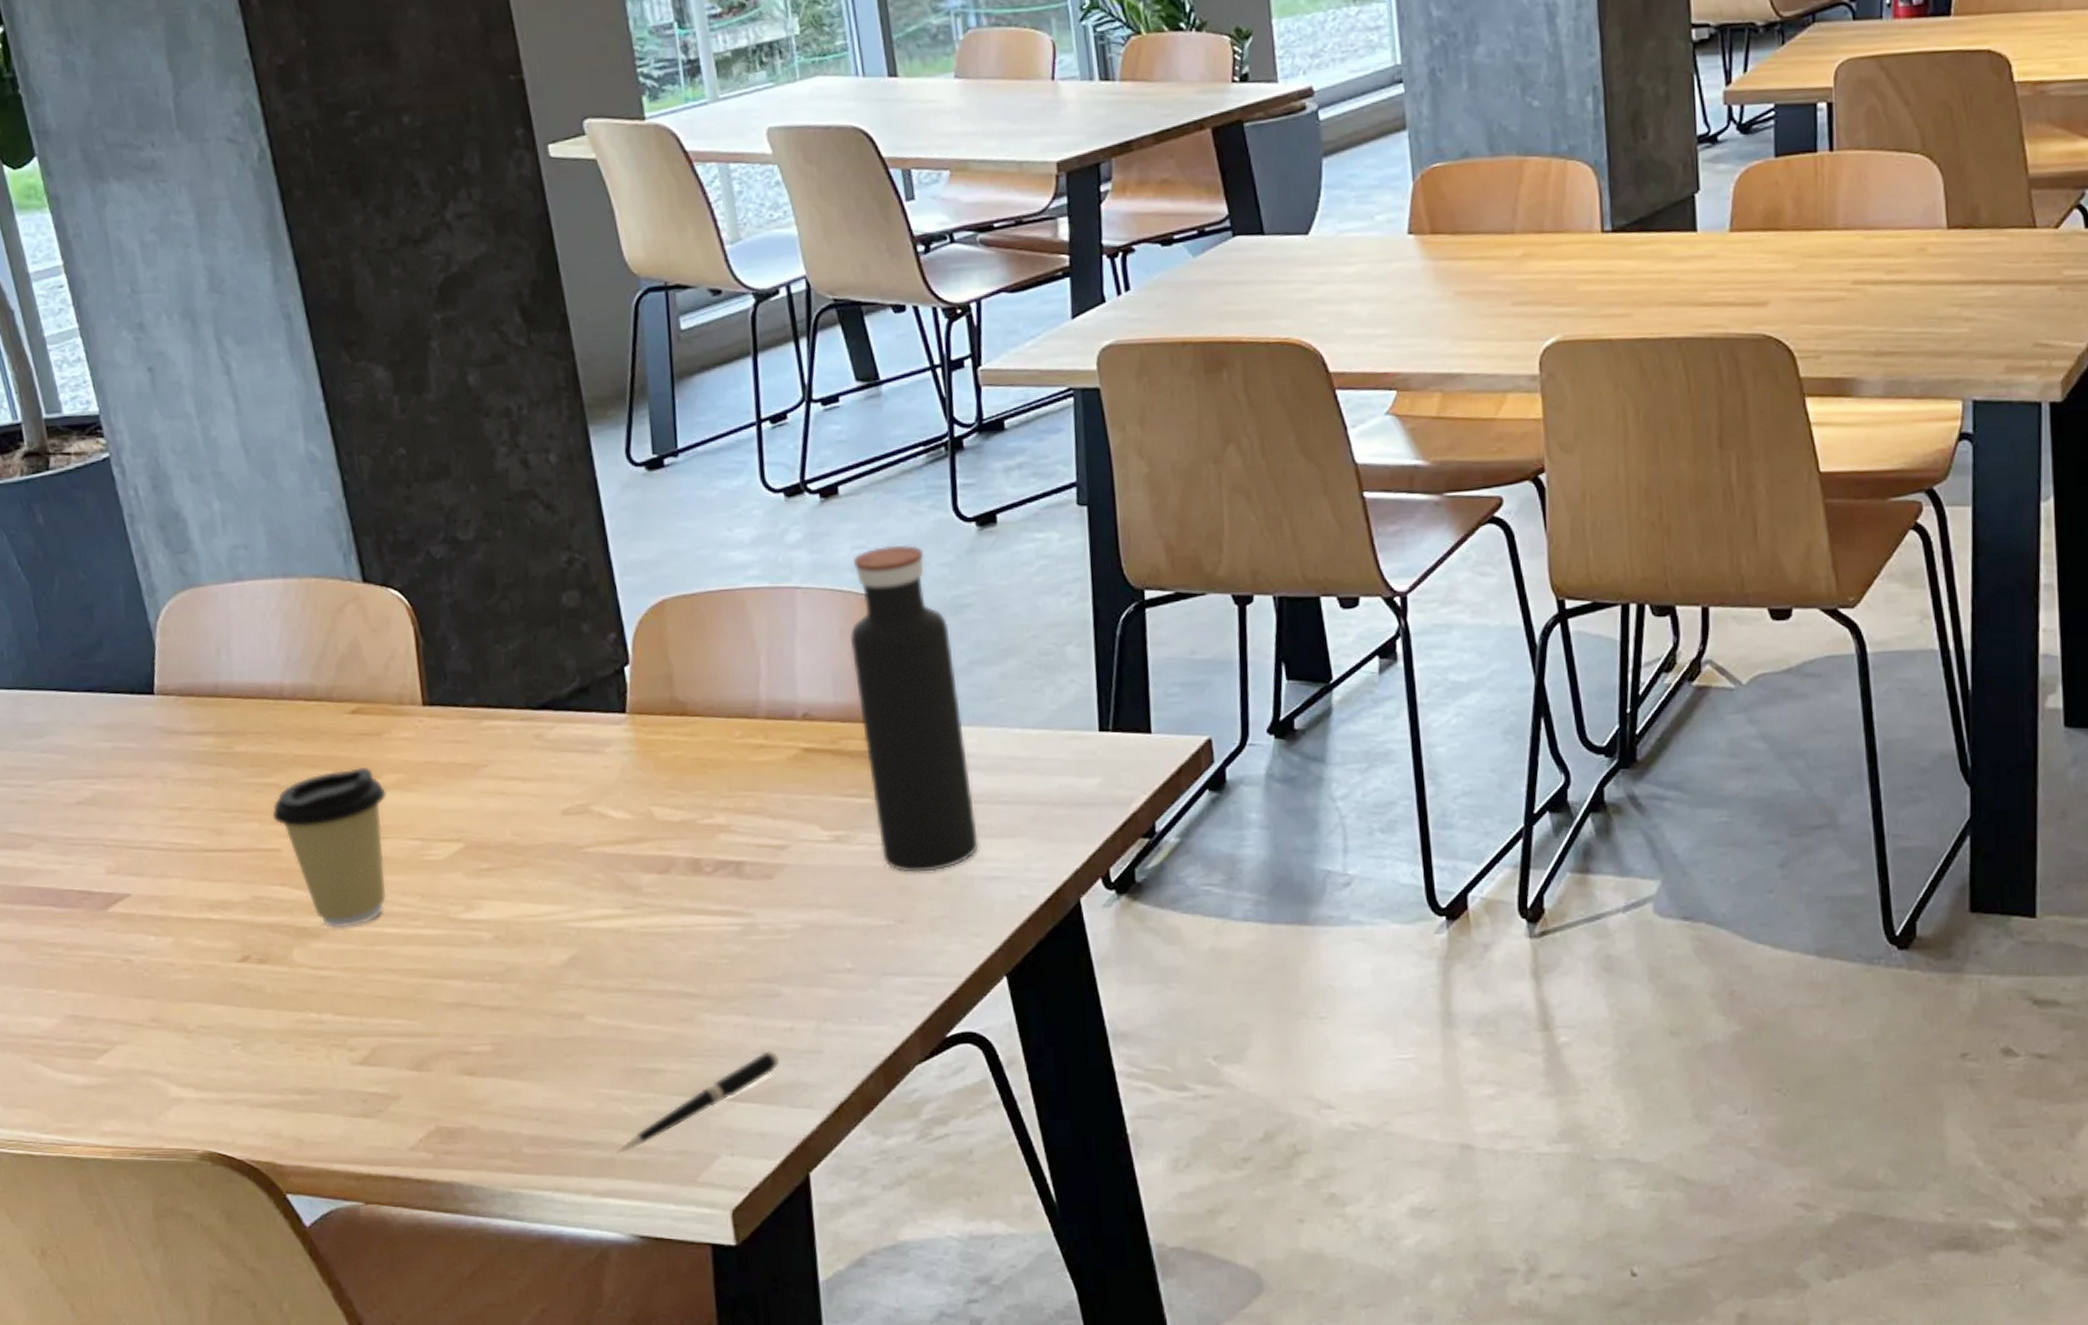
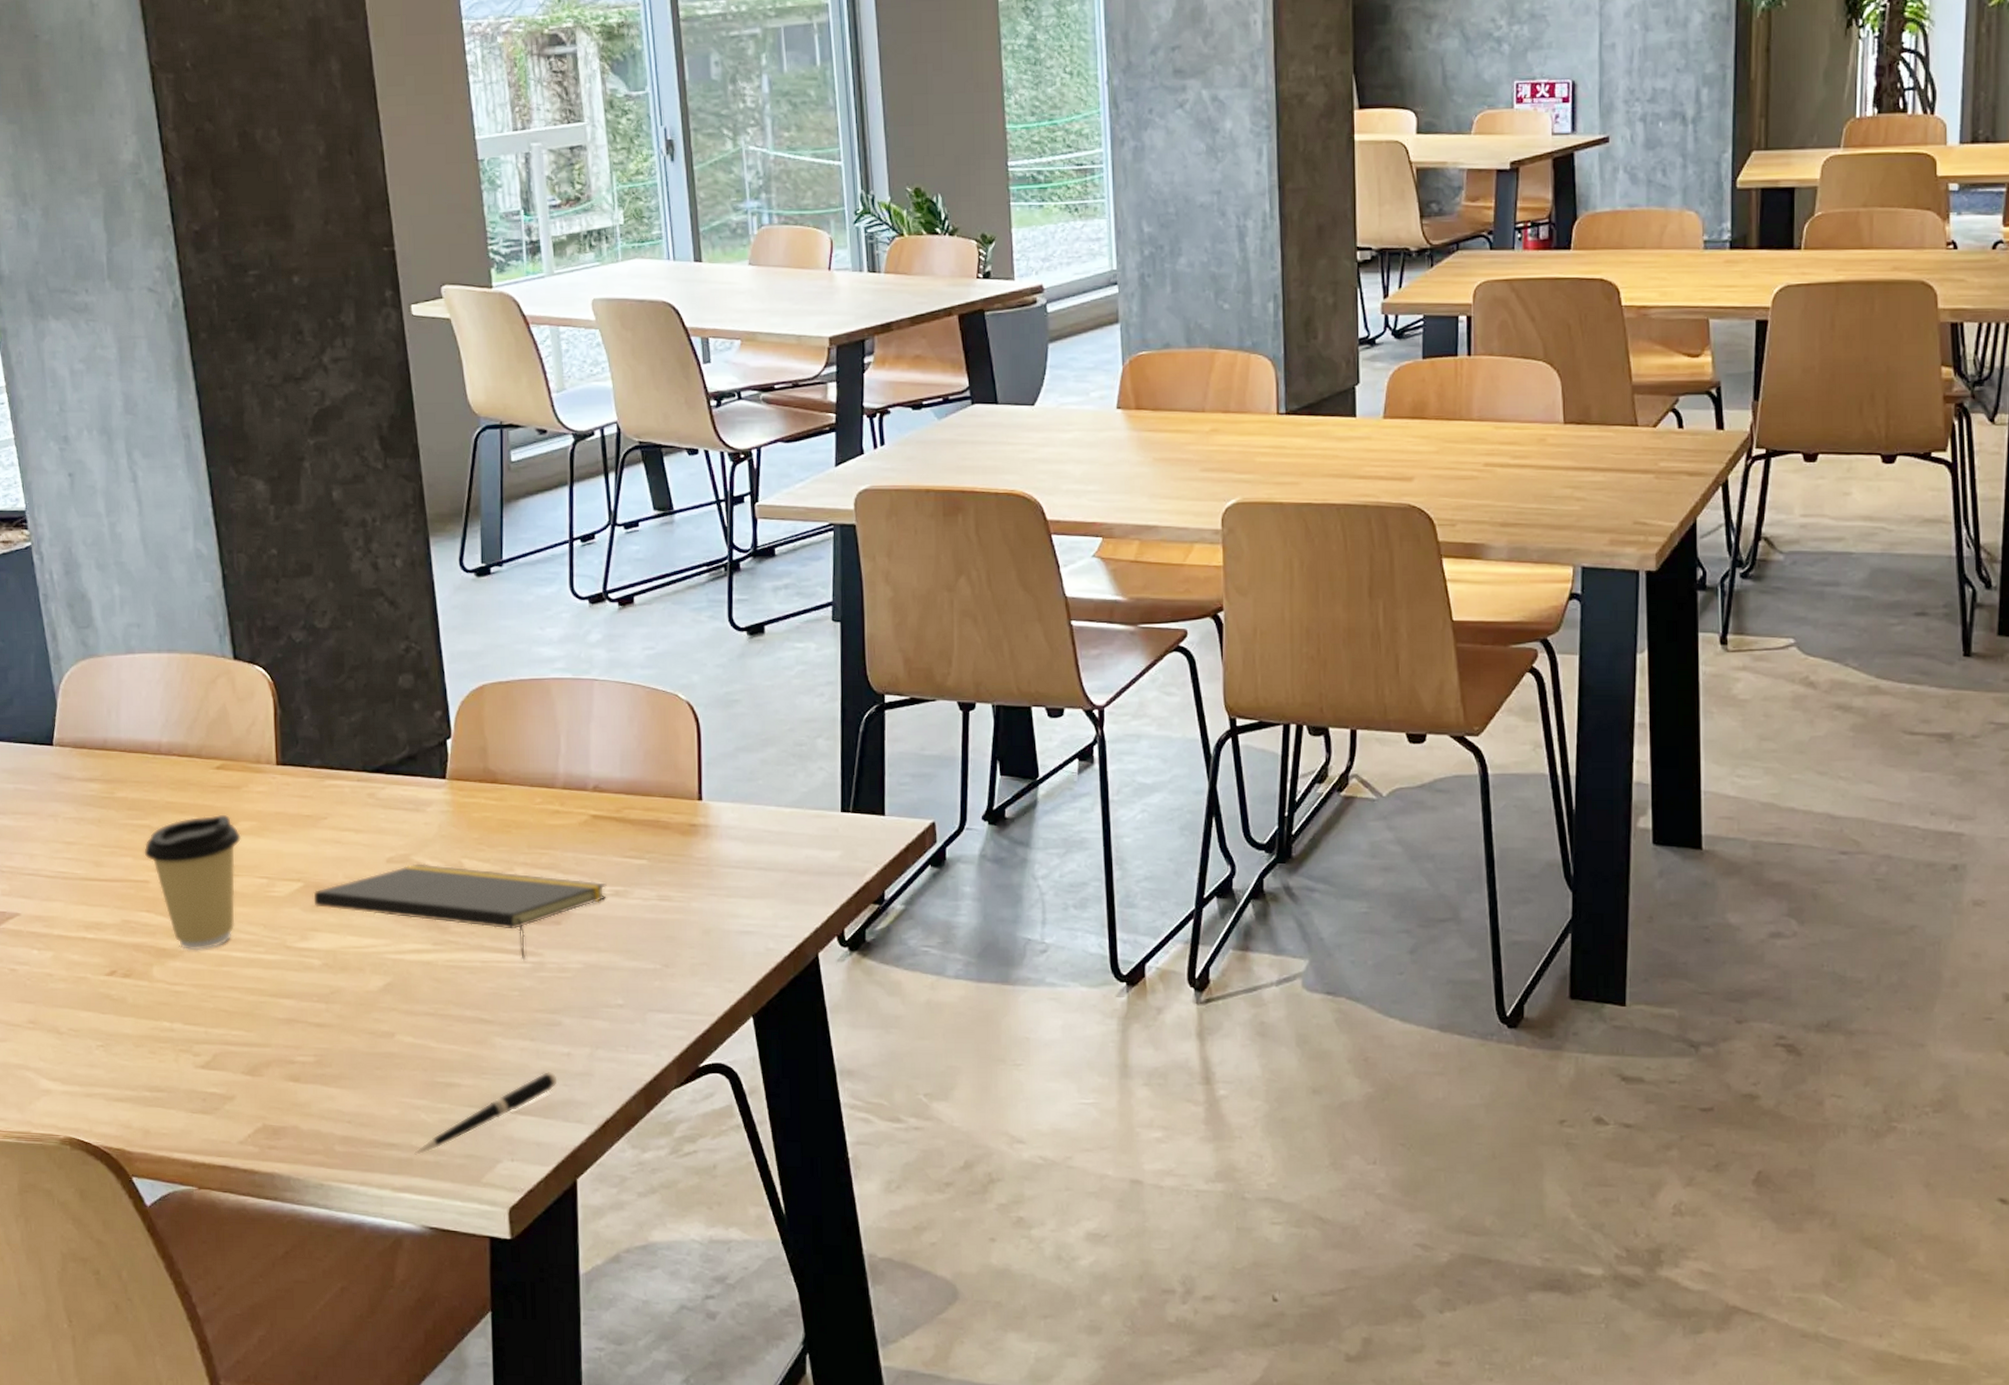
notepad: none [477,814,825,923] -> present [313,863,607,961]
water bottle: present [849,544,979,873] -> none [636,647,735,925]

